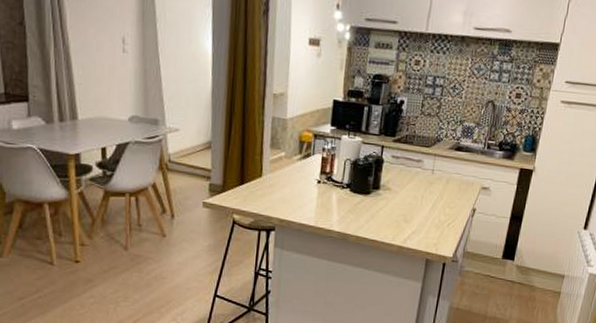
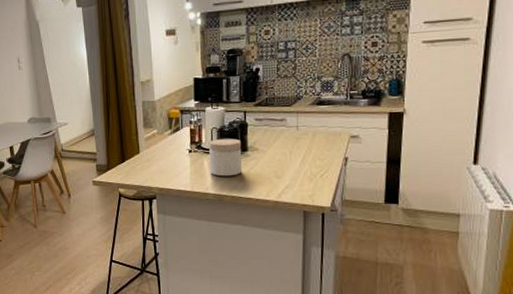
jar: none [337,172,375,215] -> present [209,138,242,177]

